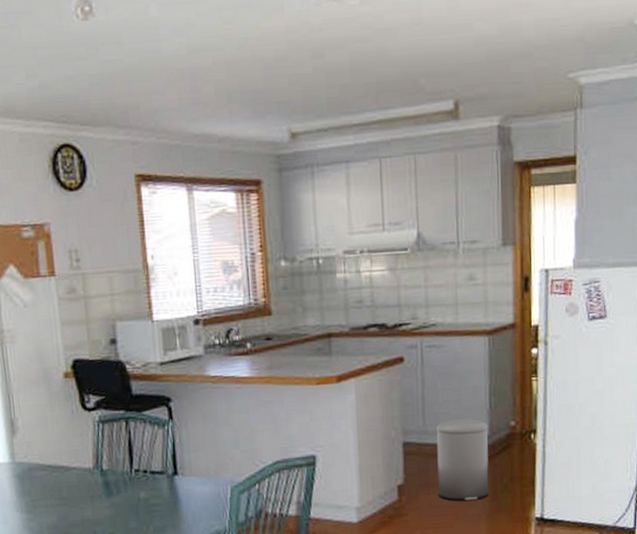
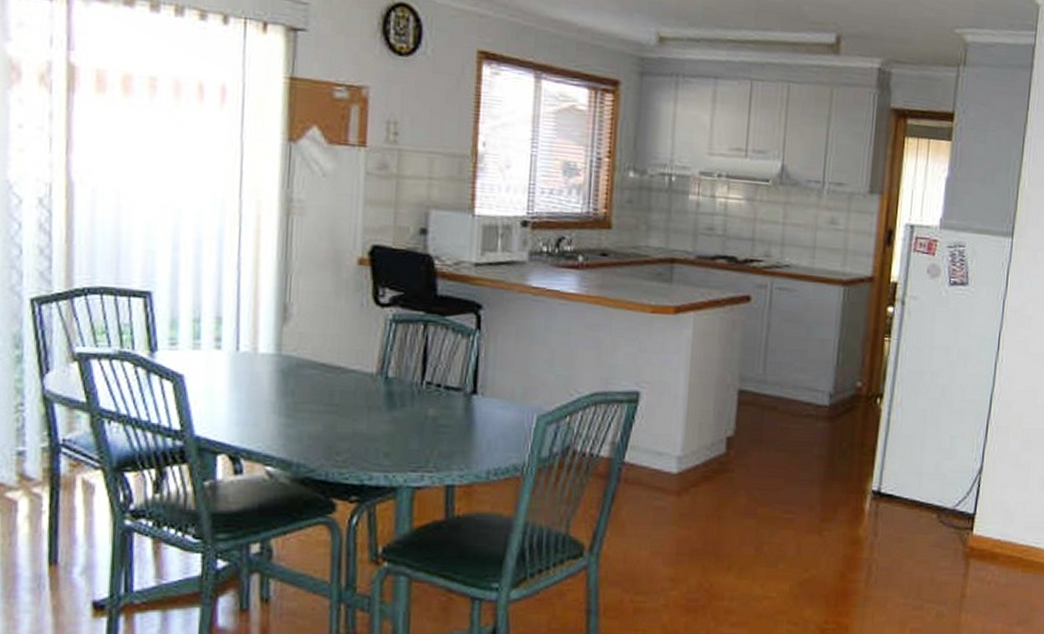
pedal bin: present [436,418,489,502] -> none [771,371,833,464]

